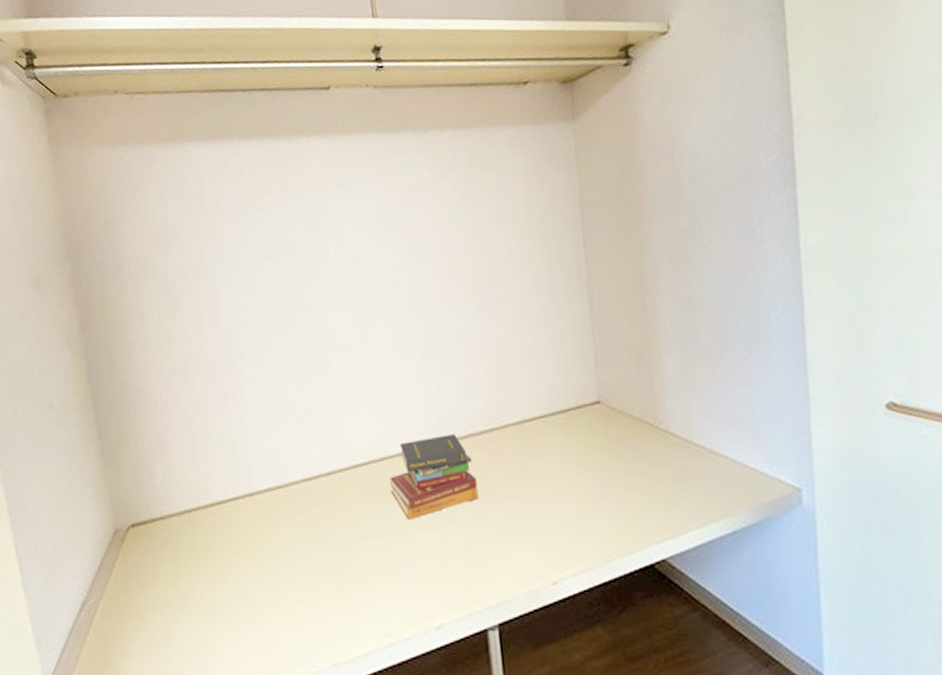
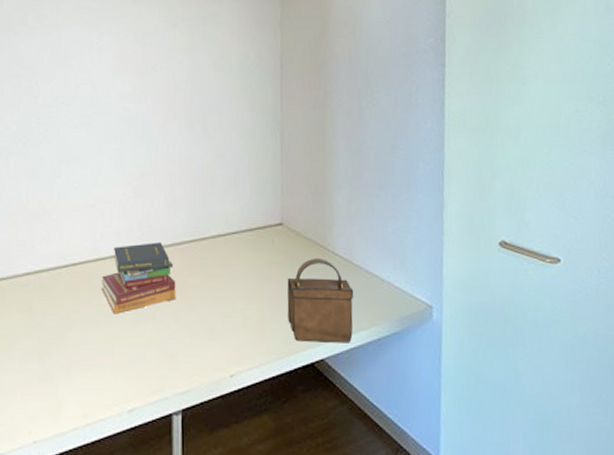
handbag: none [612,440,700,540] -> present [287,259,354,343]

